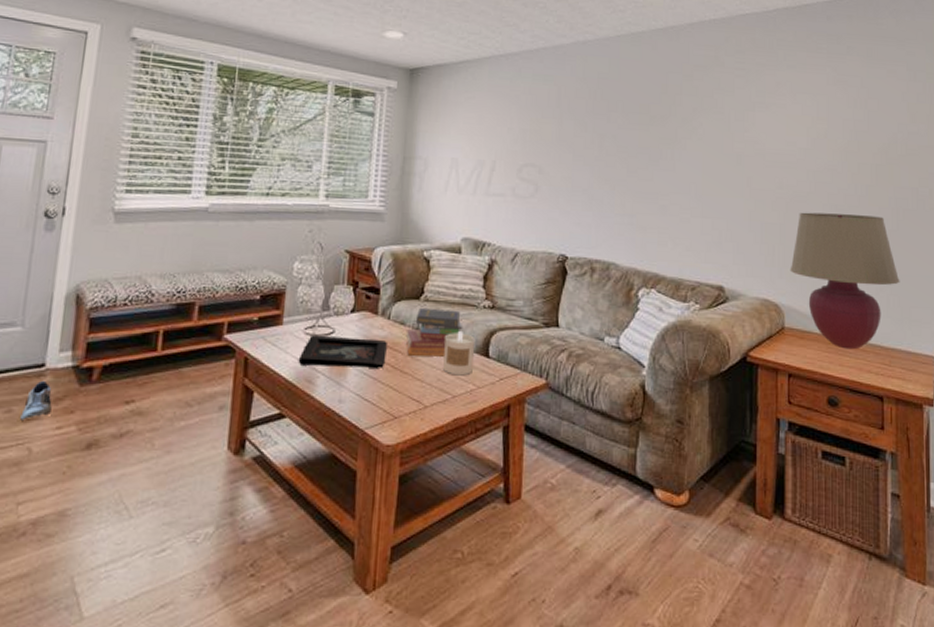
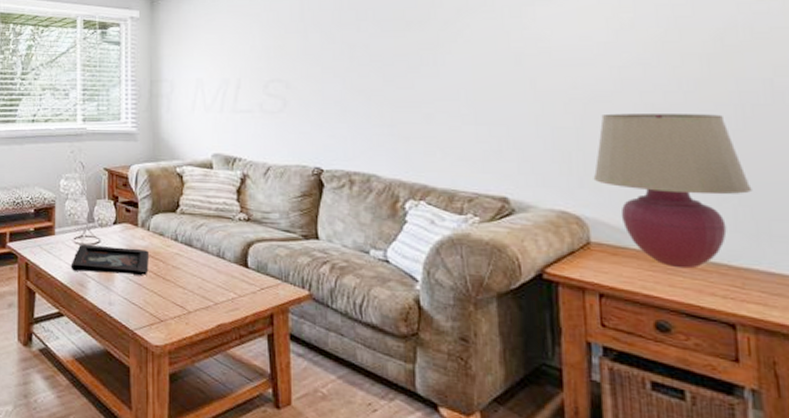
books: present [405,307,463,357] -> none [165,220,220,266]
candle: present [443,331,476,376] -> none [203,242,234,285]

